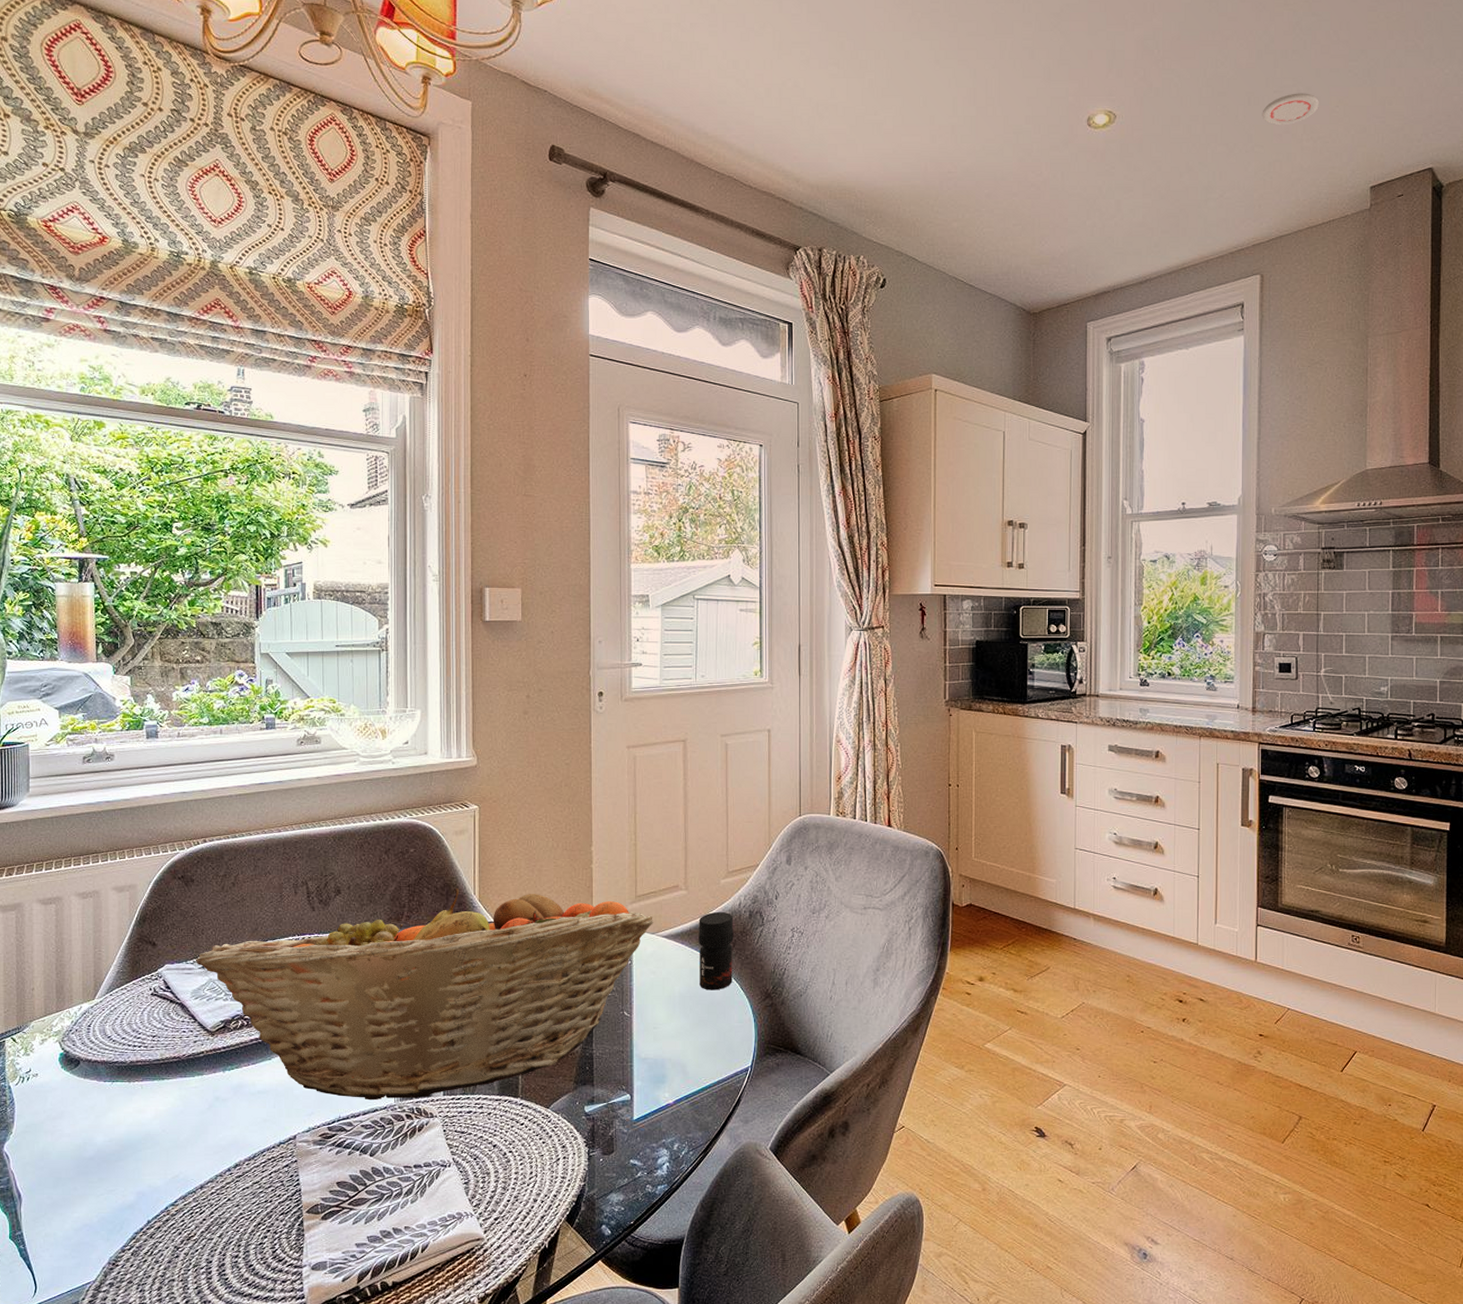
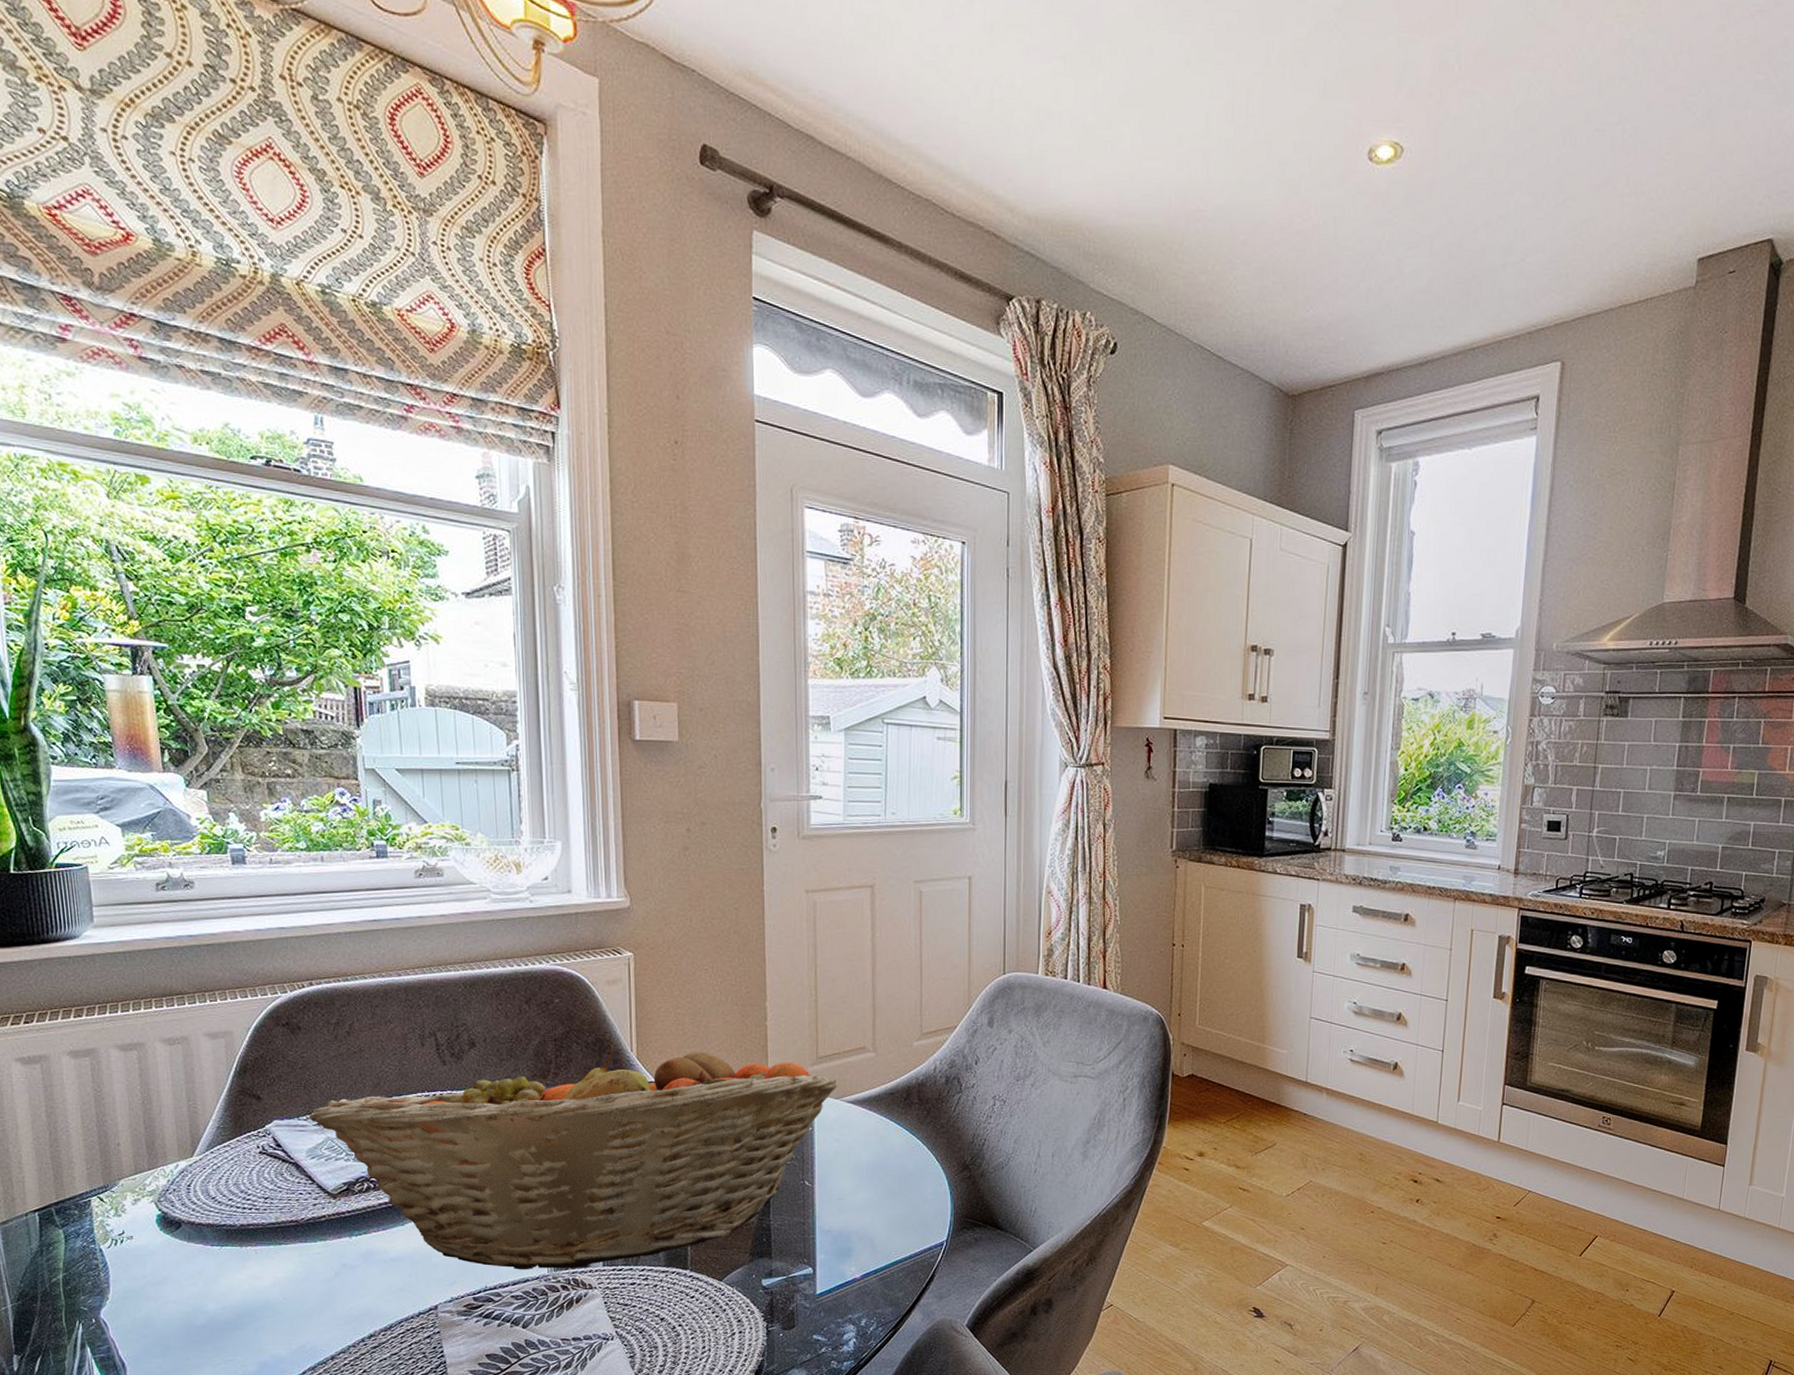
jar: present [699,911,734,990] -> none [888,1076,928,1161]
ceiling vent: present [1262,93,1319,125] -> none [1578,133,1647,173]

